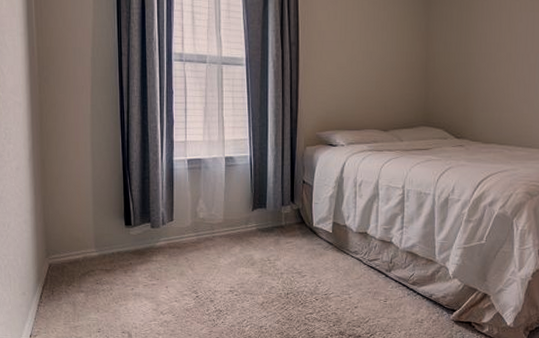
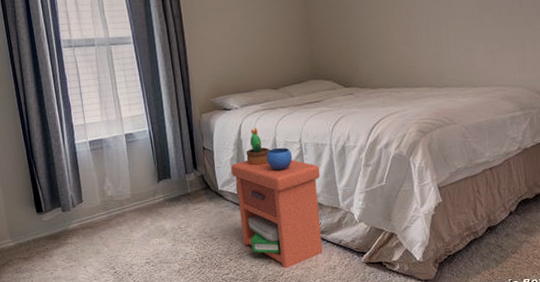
nightstand: none [329,168,420,316] -> present [231,128,323,269]

